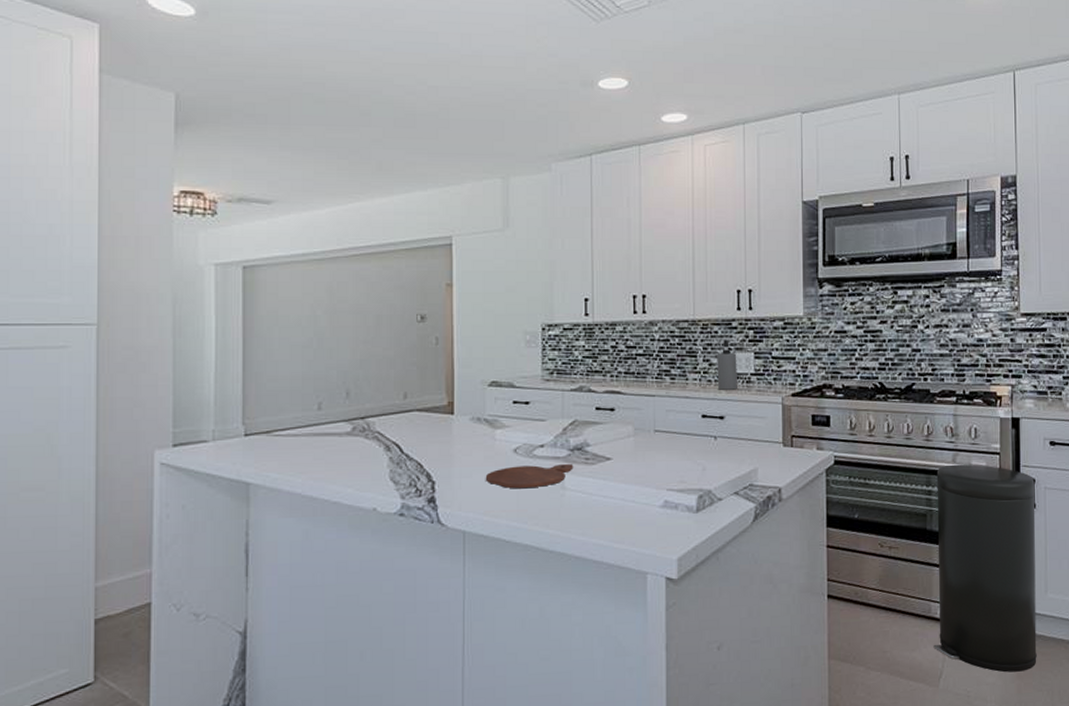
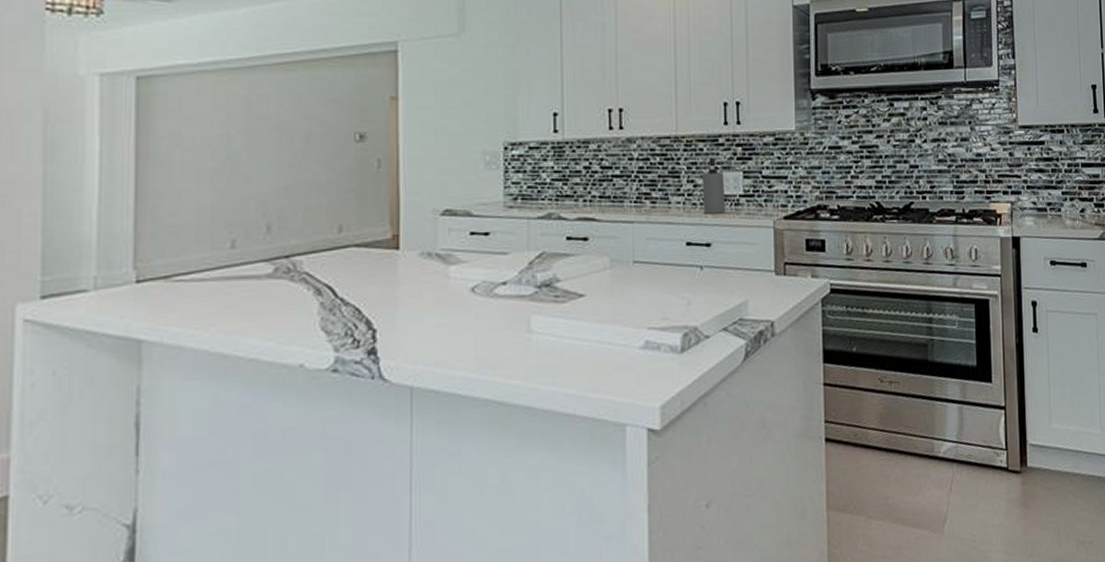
cutting board: present [485,464,574,489] -> none [437,303,541,334]
pedal bin: present [933,464,1037,672] -> none [937,288,1043,512]

